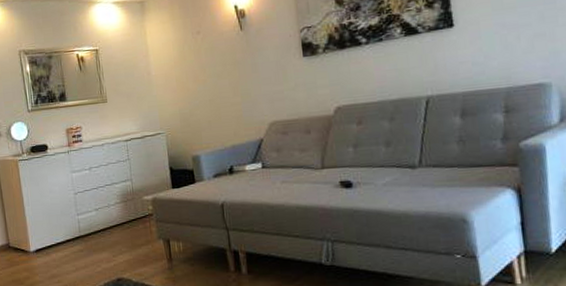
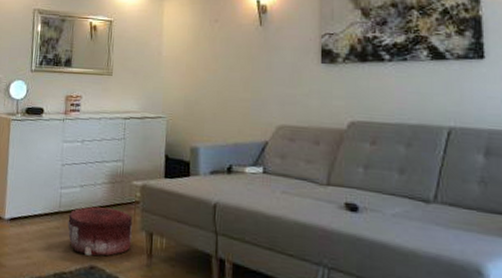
pouf: none [89,224,152,270] -> present [67,206,132,257]

